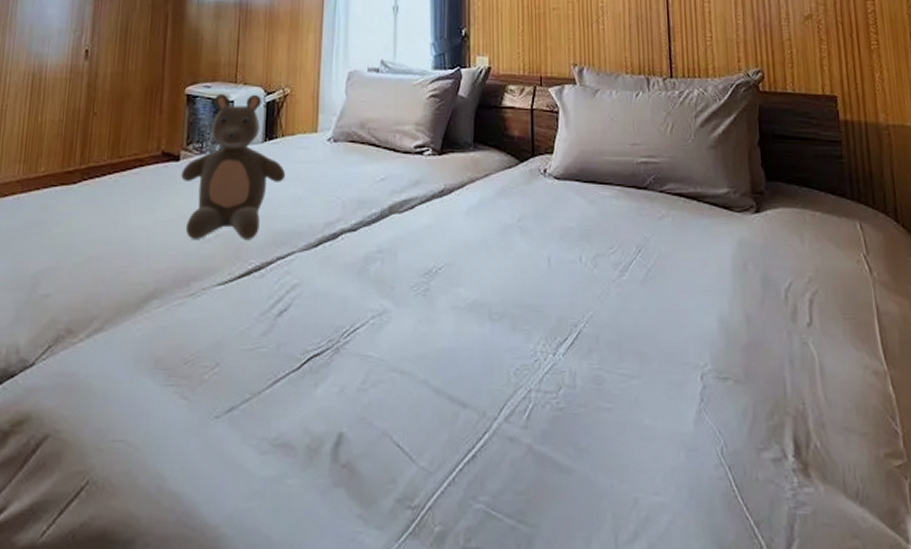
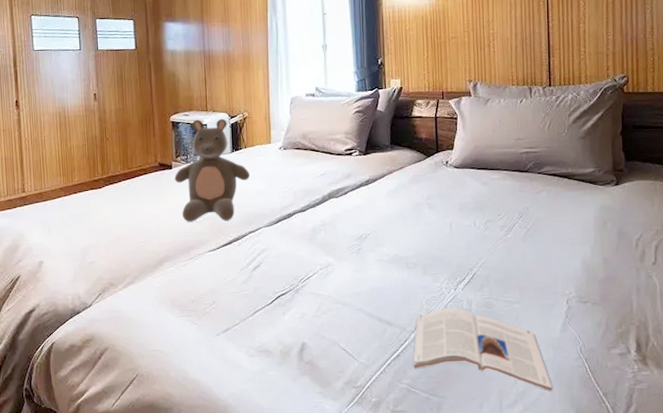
magazine: none [494,383,686,516] -> present [413,308,552,391]

